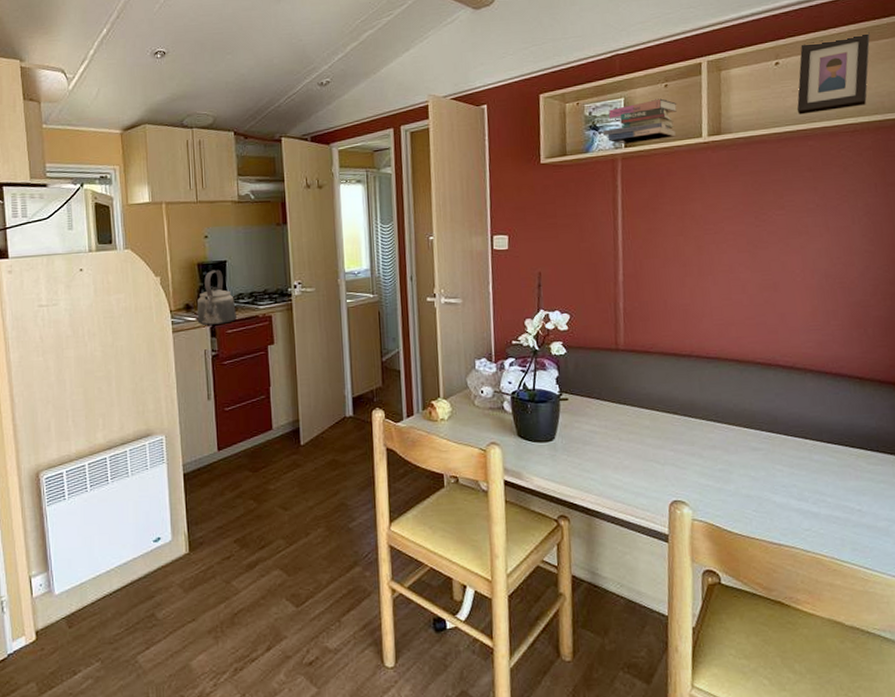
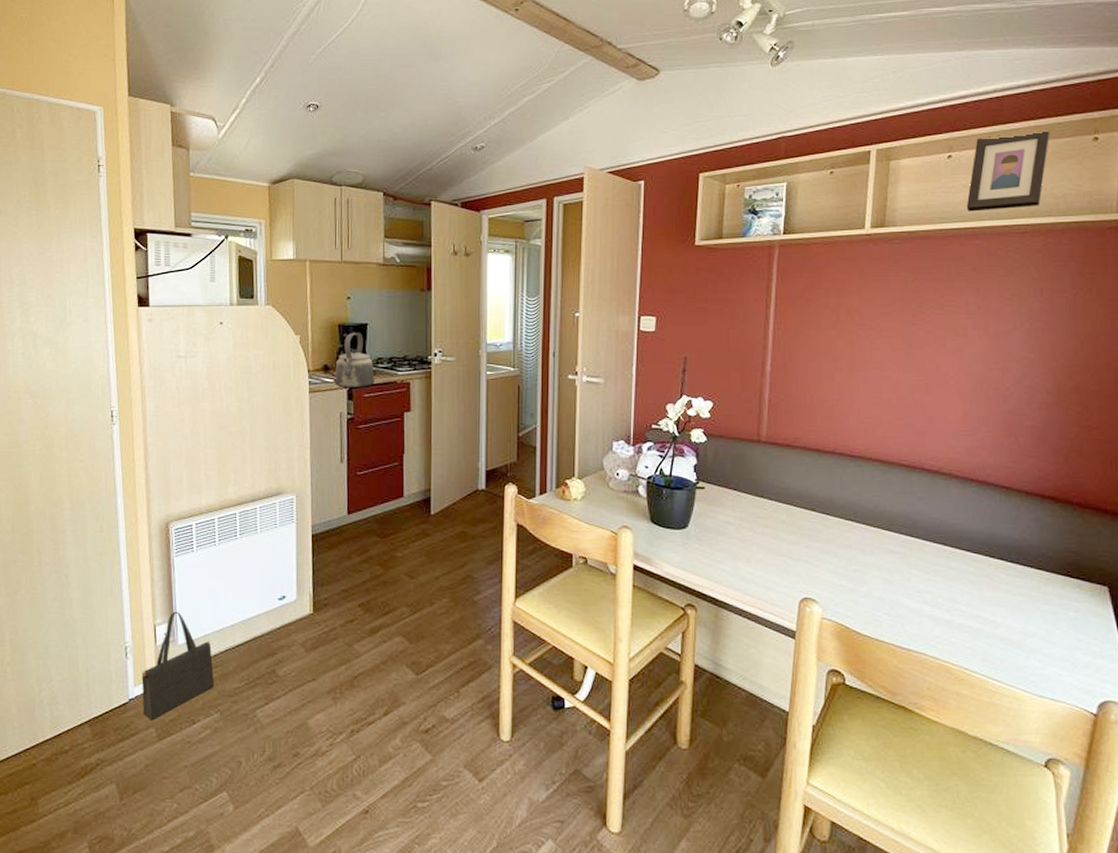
tote bag: none [19,561,94,675] -> present [141,611,215,721]
books: present [603,98,677,144] -> none [762,185,842,231]

